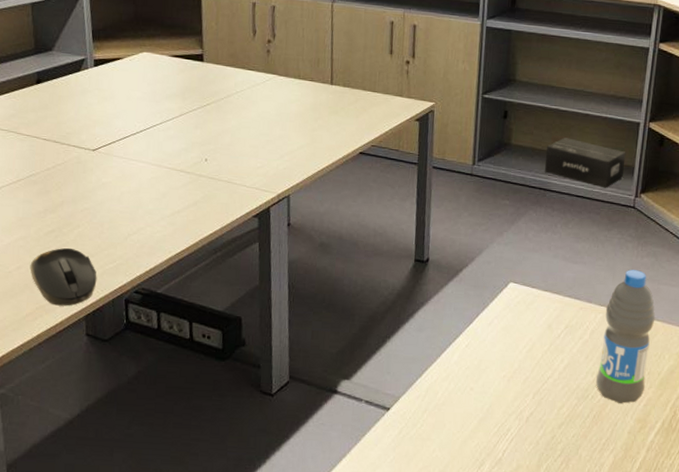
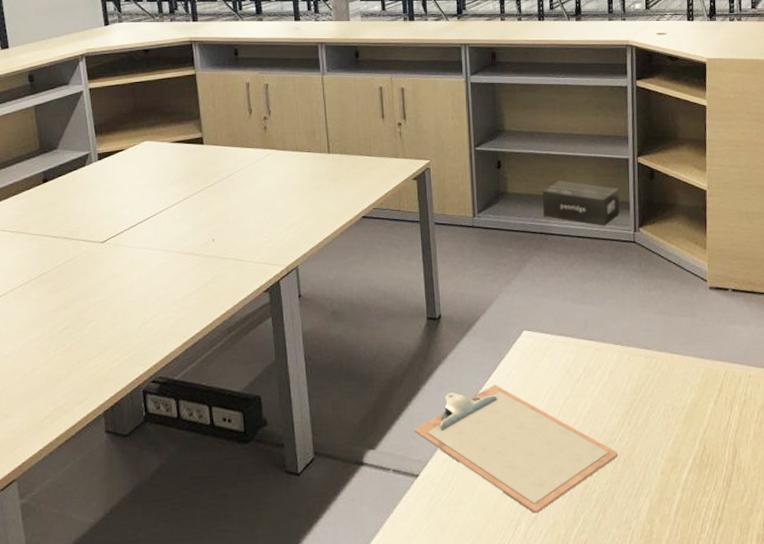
computer mouse: present [30,248,97,306] -> none [45,344,113,405]
clipboard: none [389,331,588,456] -> present [414,385,618,513]
water bottle: present [595,269,656,404] -> none [620,304,671,443]

